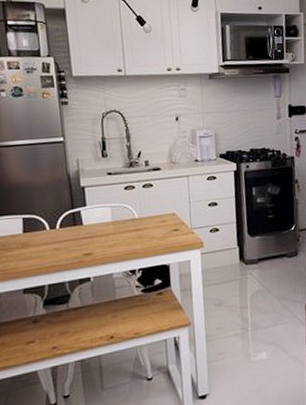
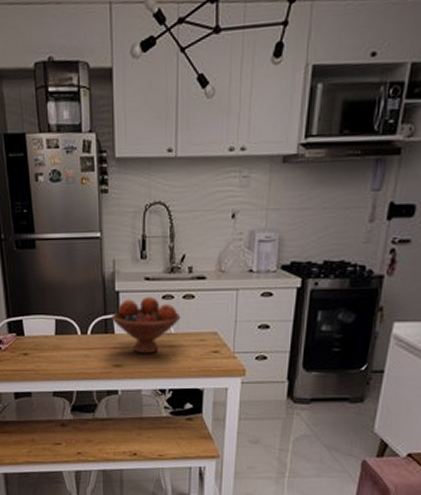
fruit bowl: none [79,189,143,241] -> present [112,297,181,354]

